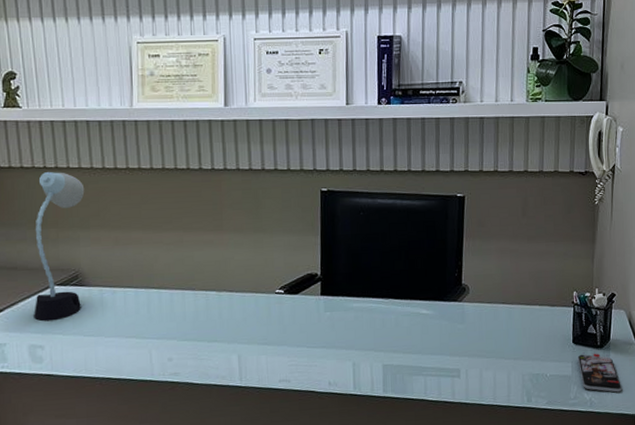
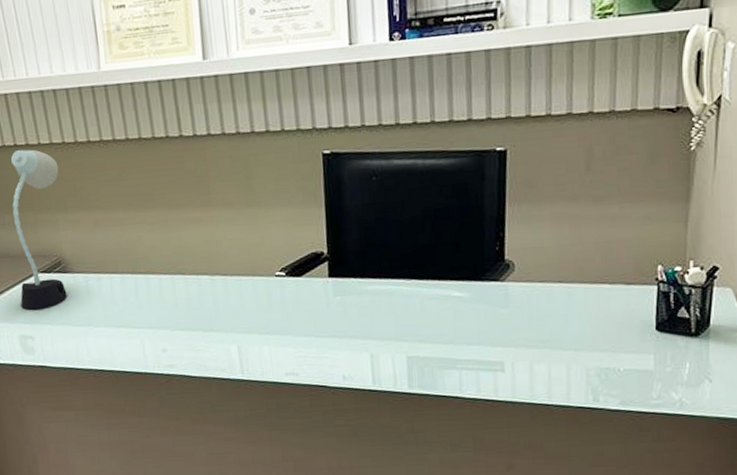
smartphone: present [577,352,622,393] -> none [662,342,726,392]

